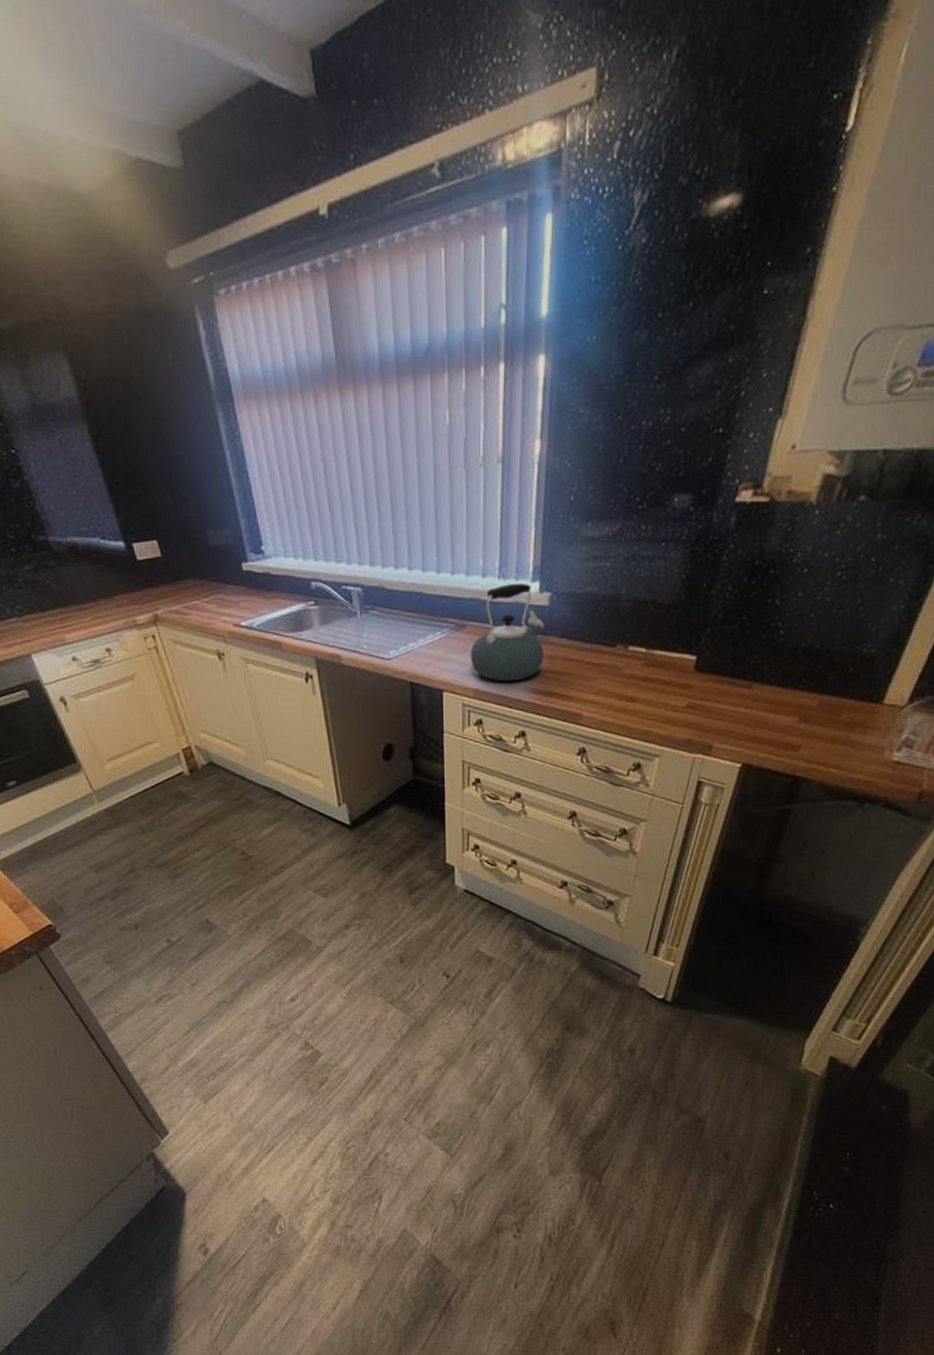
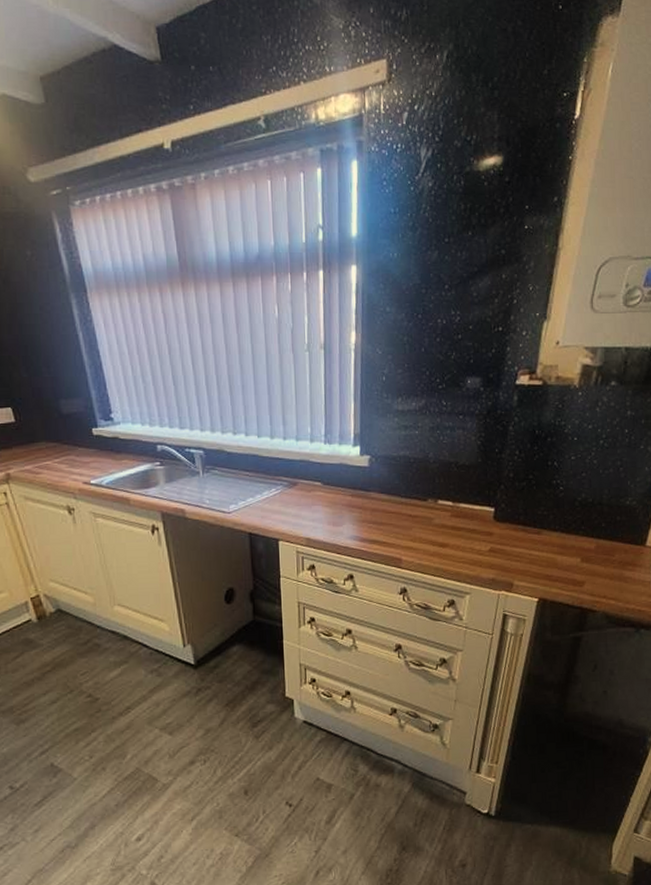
kettle: present [470,582,544,682] -> none [301,447,367,532]

